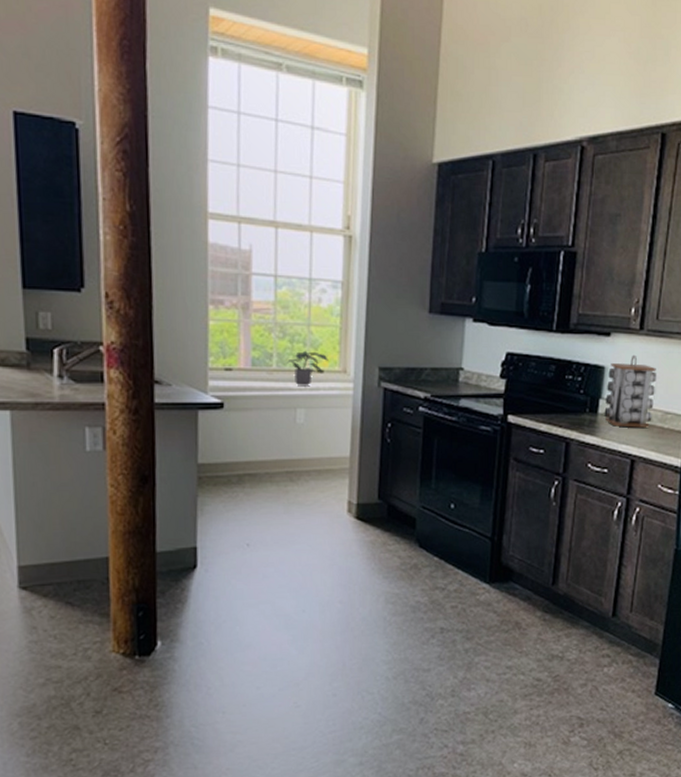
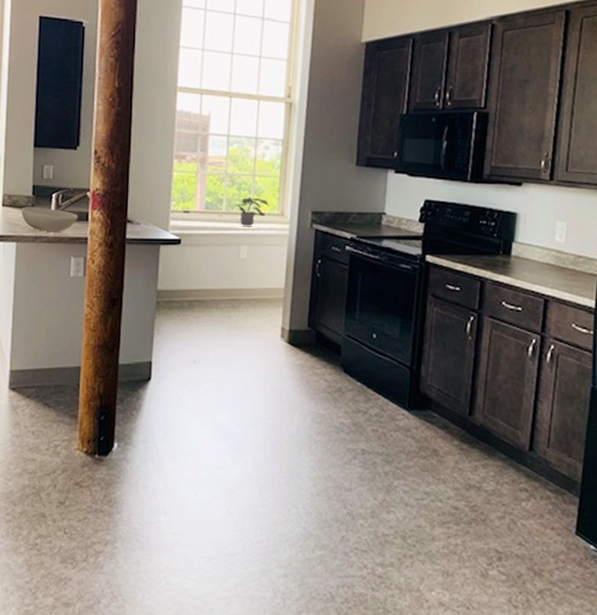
bowl: none [13,365,91,396] -> present [21,207,78,232]
spice rack: present [604,354,656,428] -> none [517,202,567,270]

